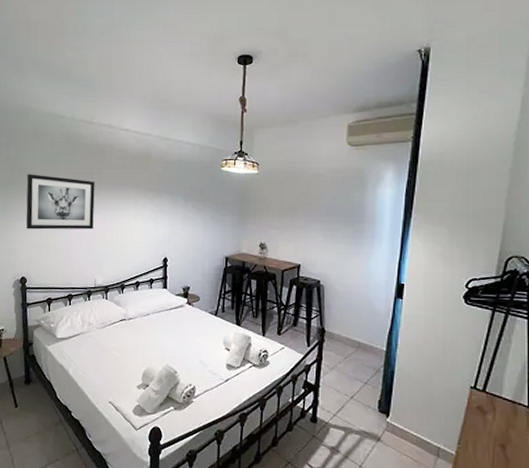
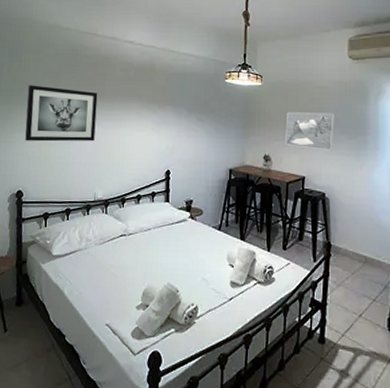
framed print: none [281,200,331,239] -> present [286,112,334,151]

